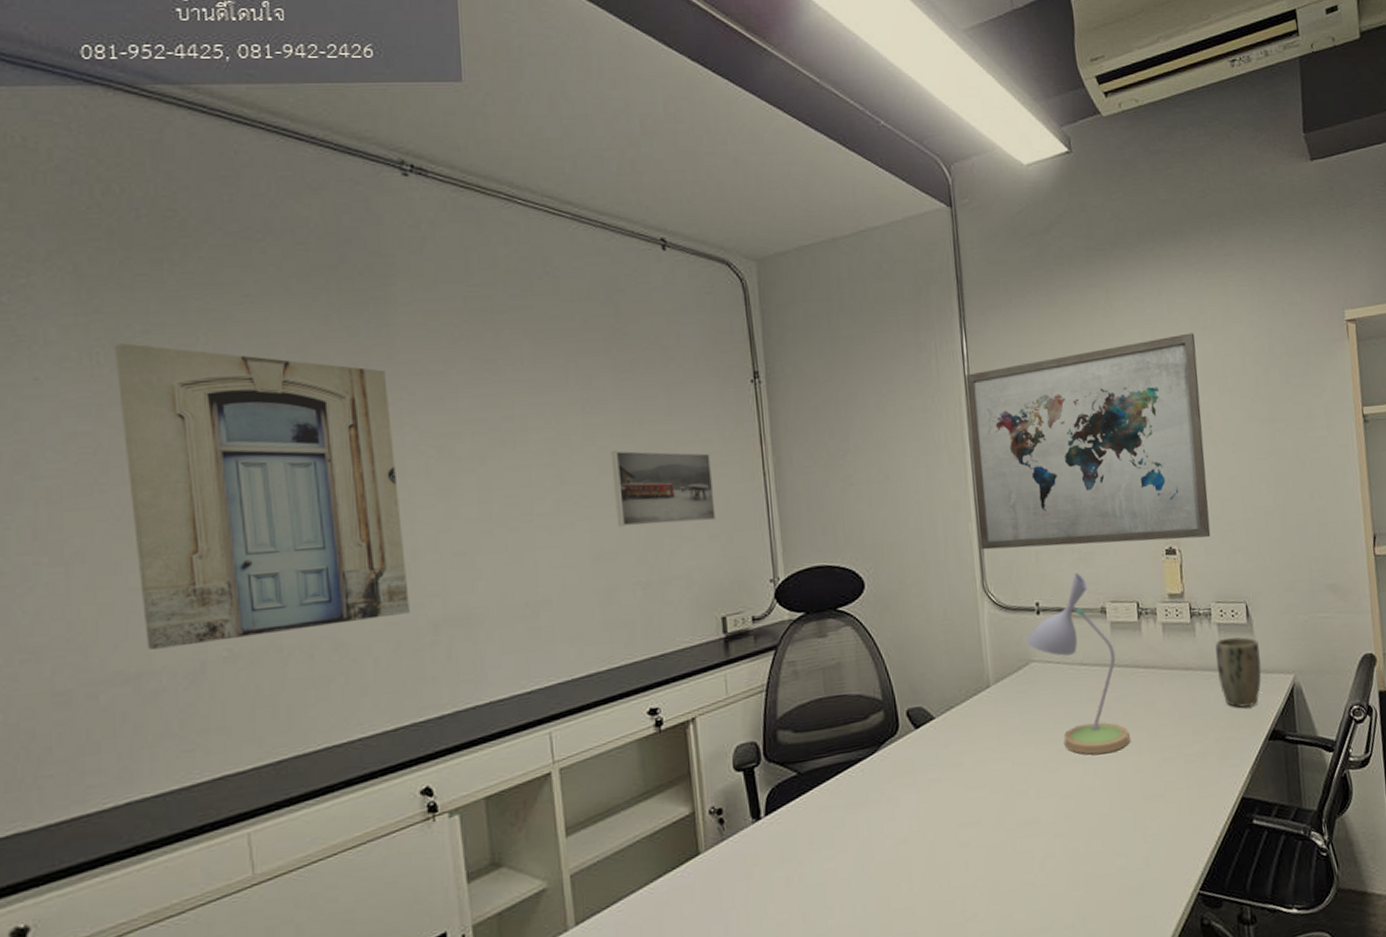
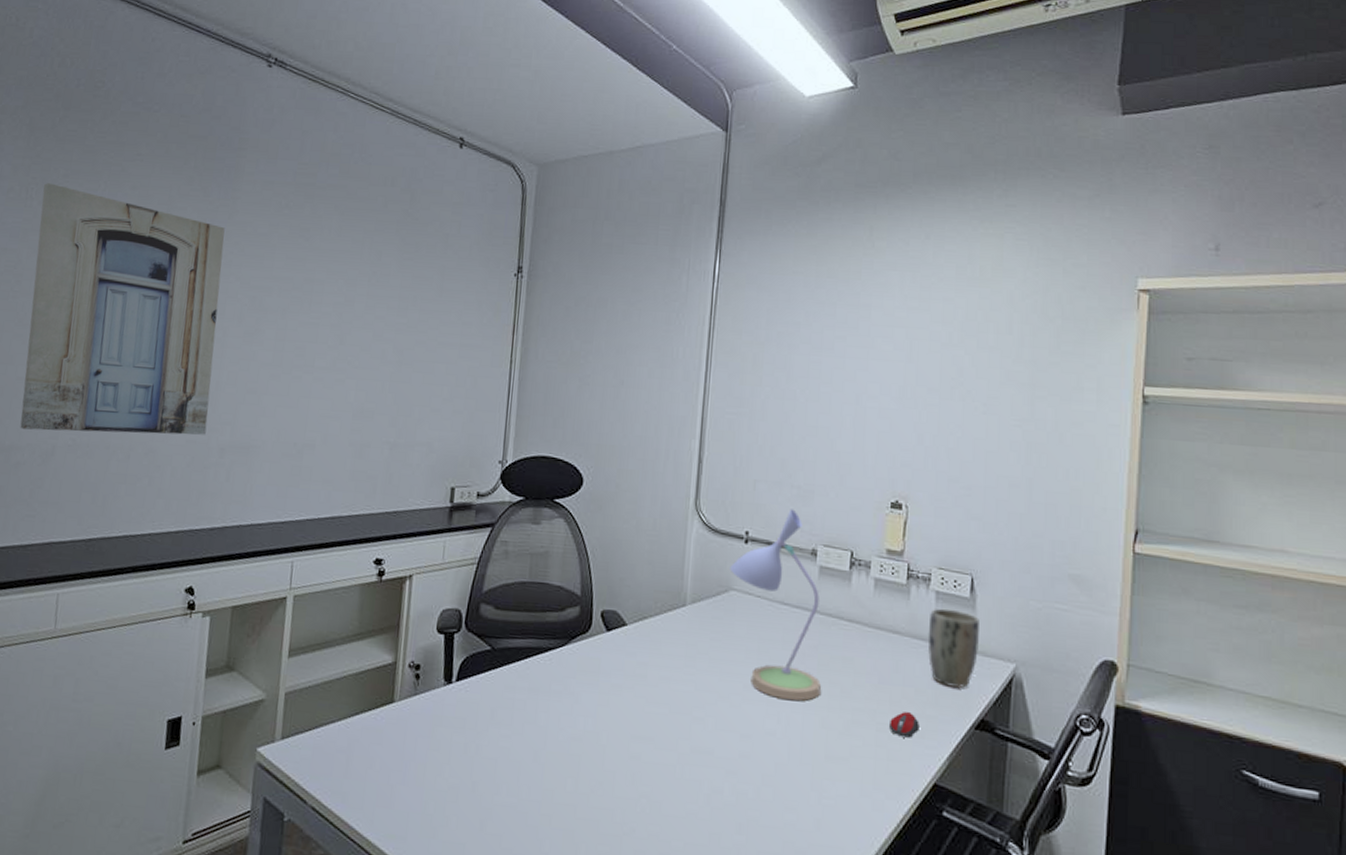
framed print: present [610,450,716,527] -> none [379,321,467,398]
wall art: present [966,333,1211,550] -> none [700,282,959,499]
computer mouse: none [1194,738,1222,763] -> present [888,711,919,738]

